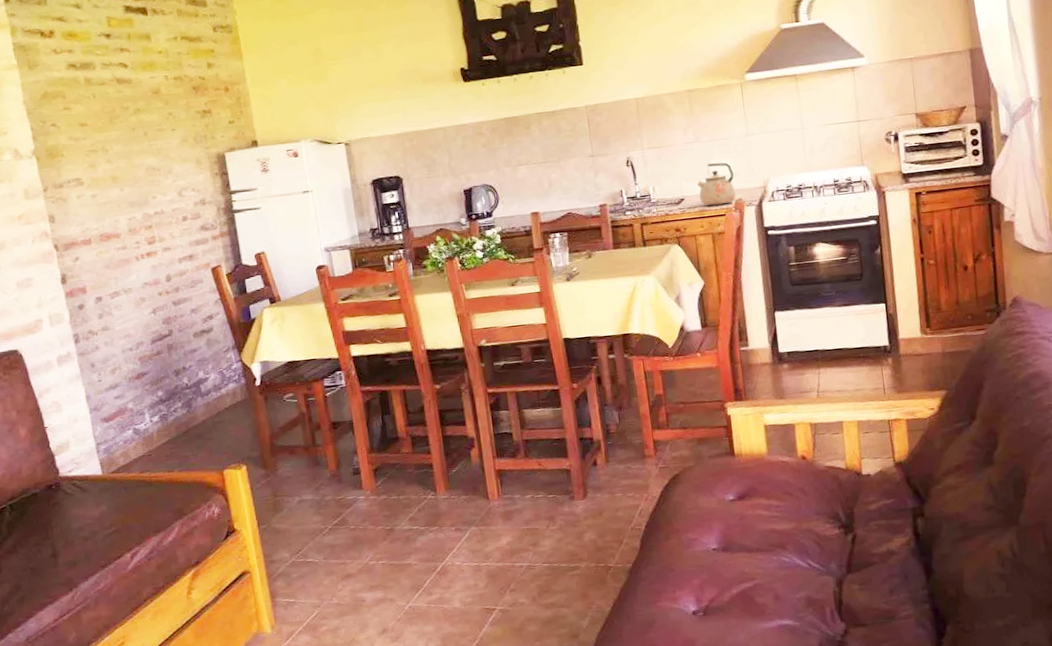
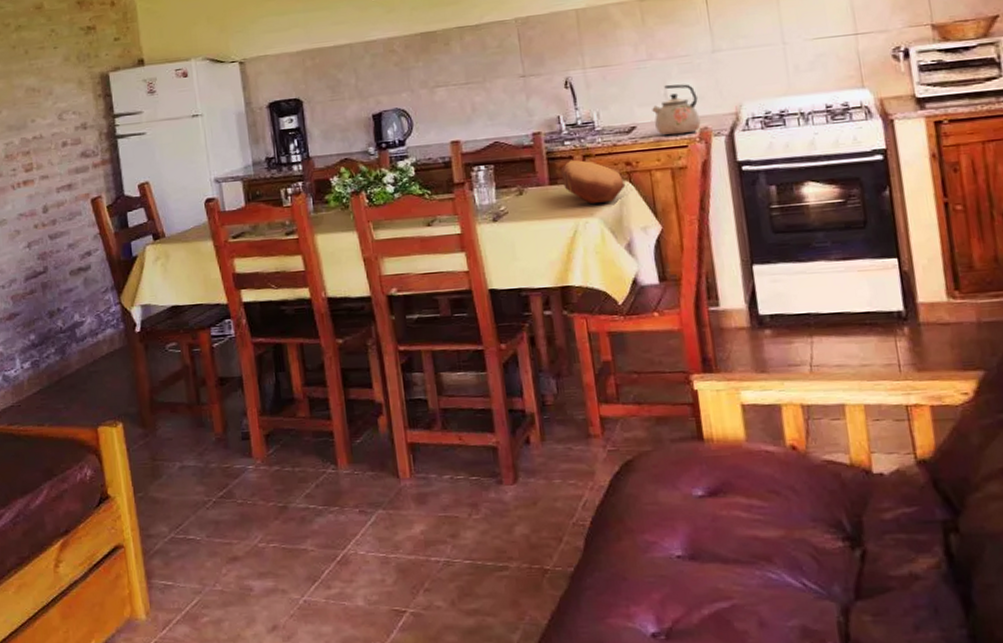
bread loaf: none [622,227,676,265] -> present [560,159,626,205]

